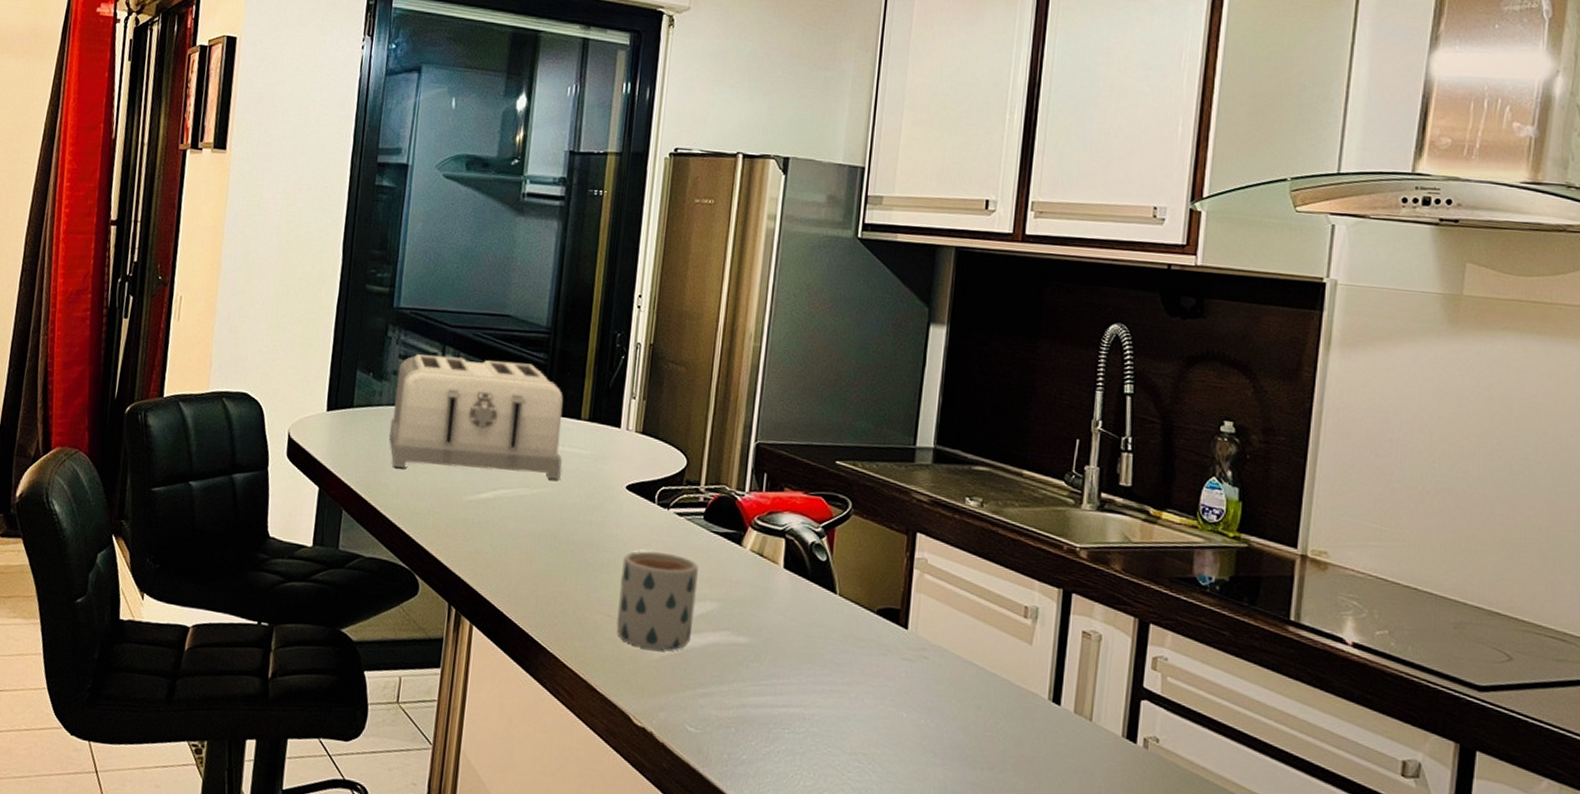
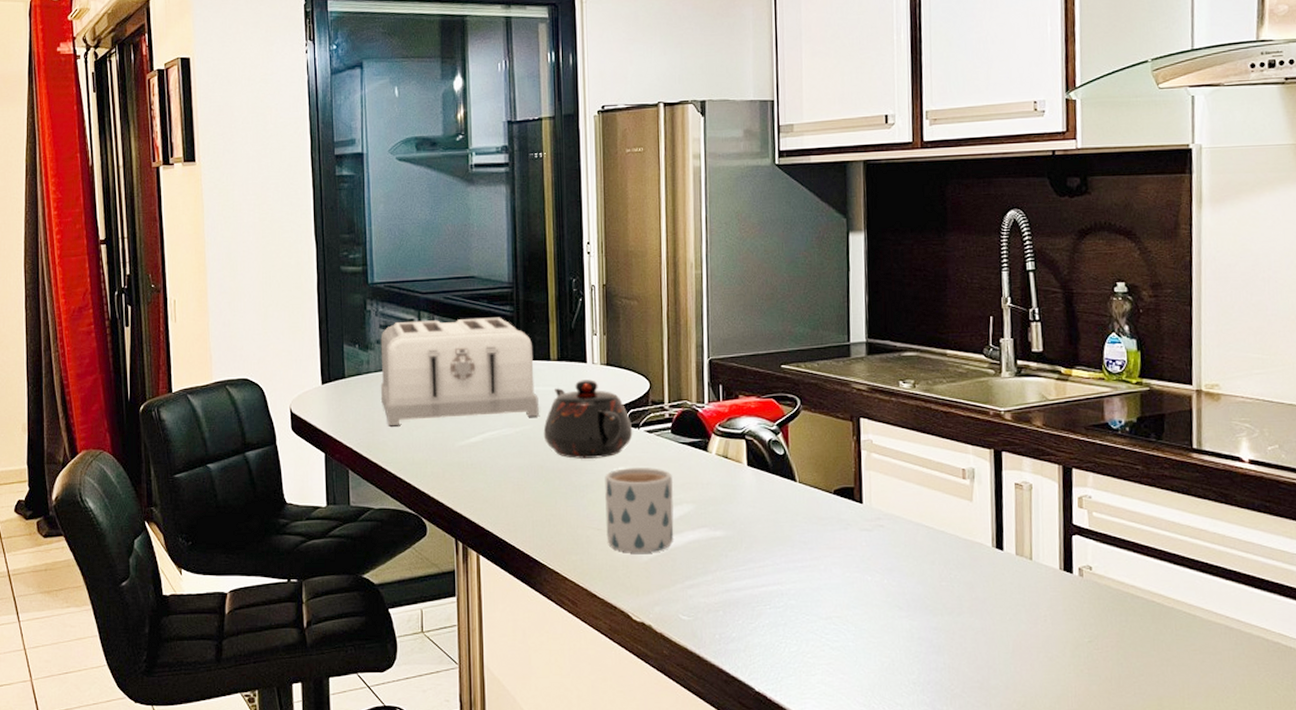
teapot: none [561,446,662,537] -> present [543,379,633,459]

